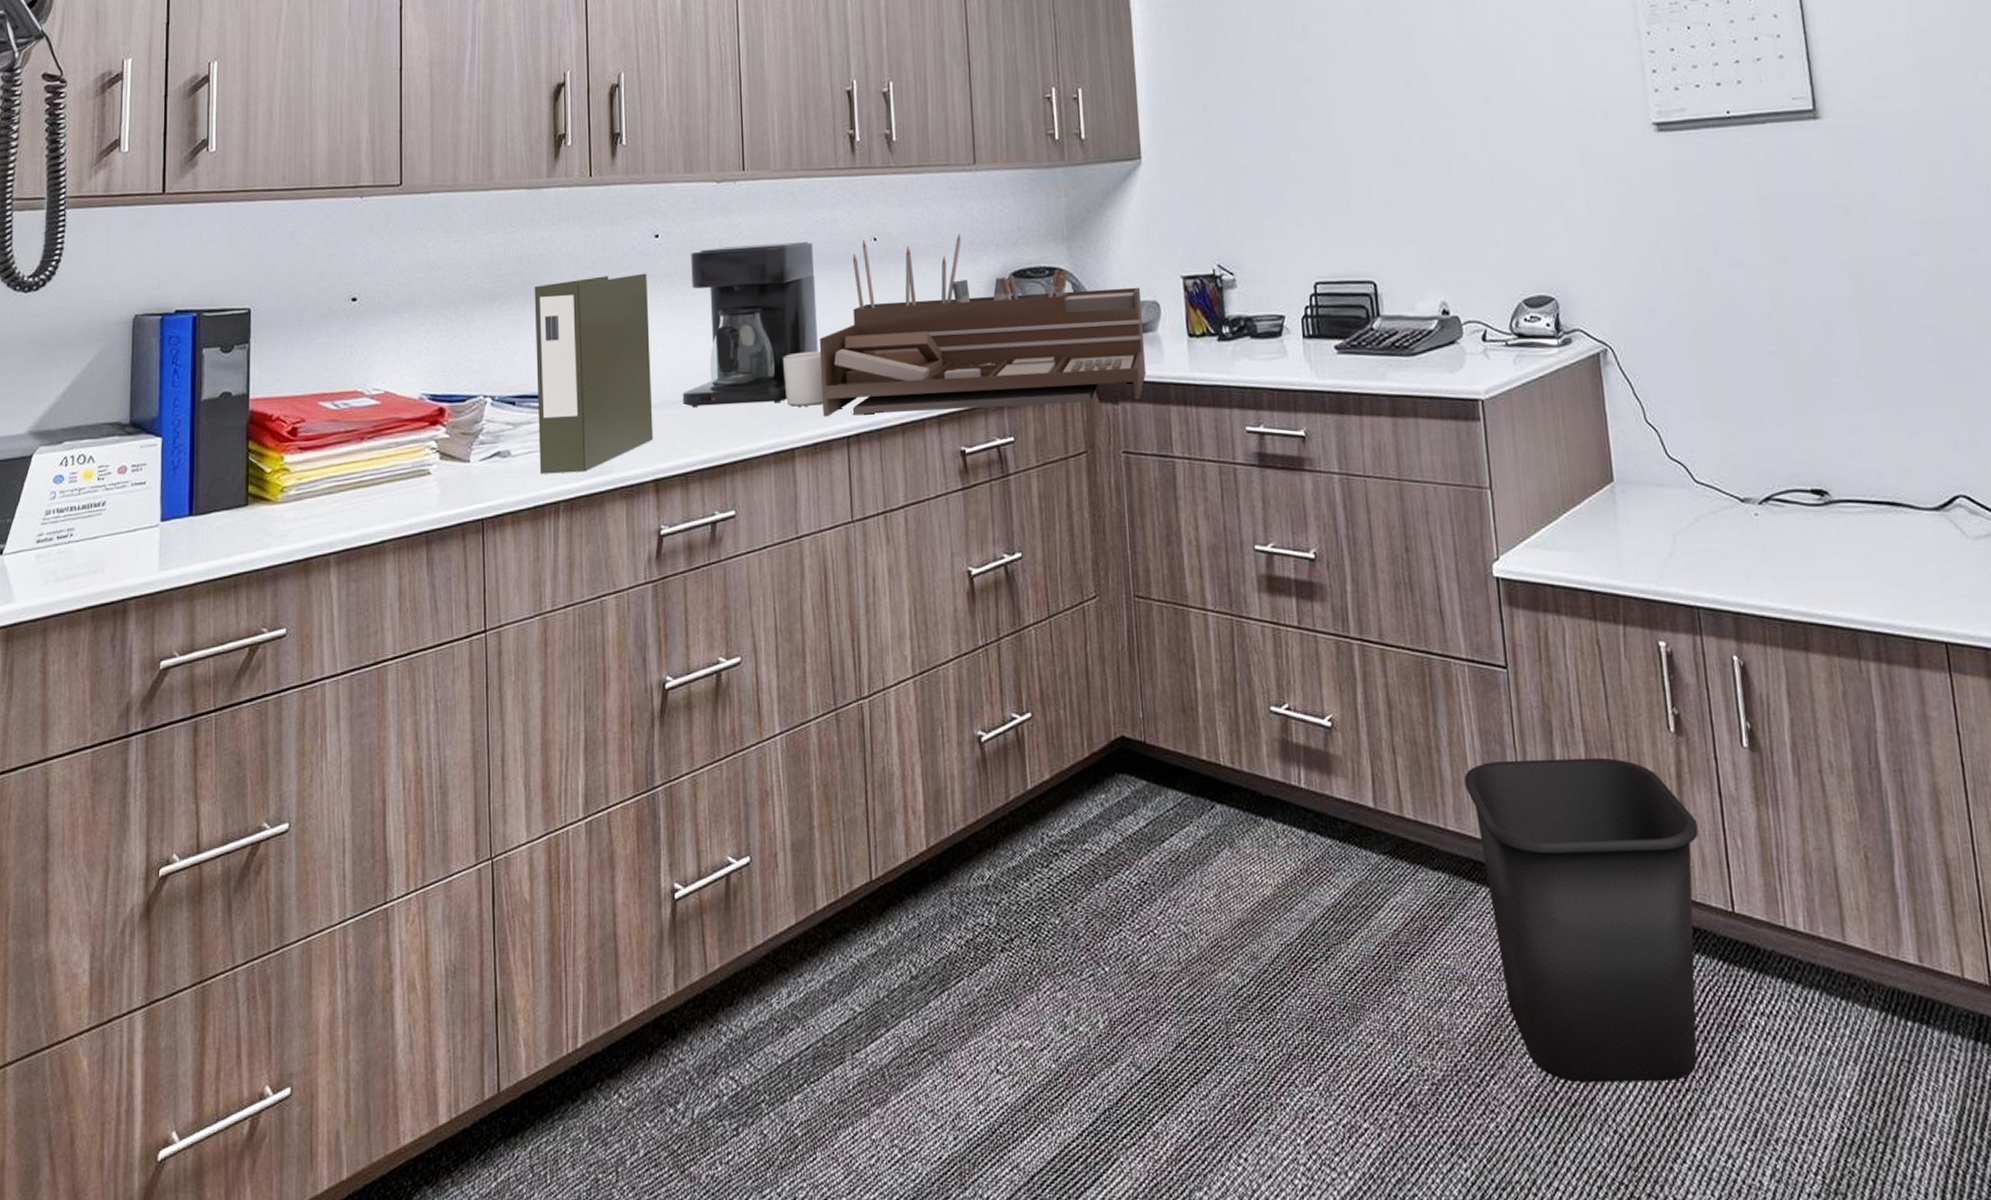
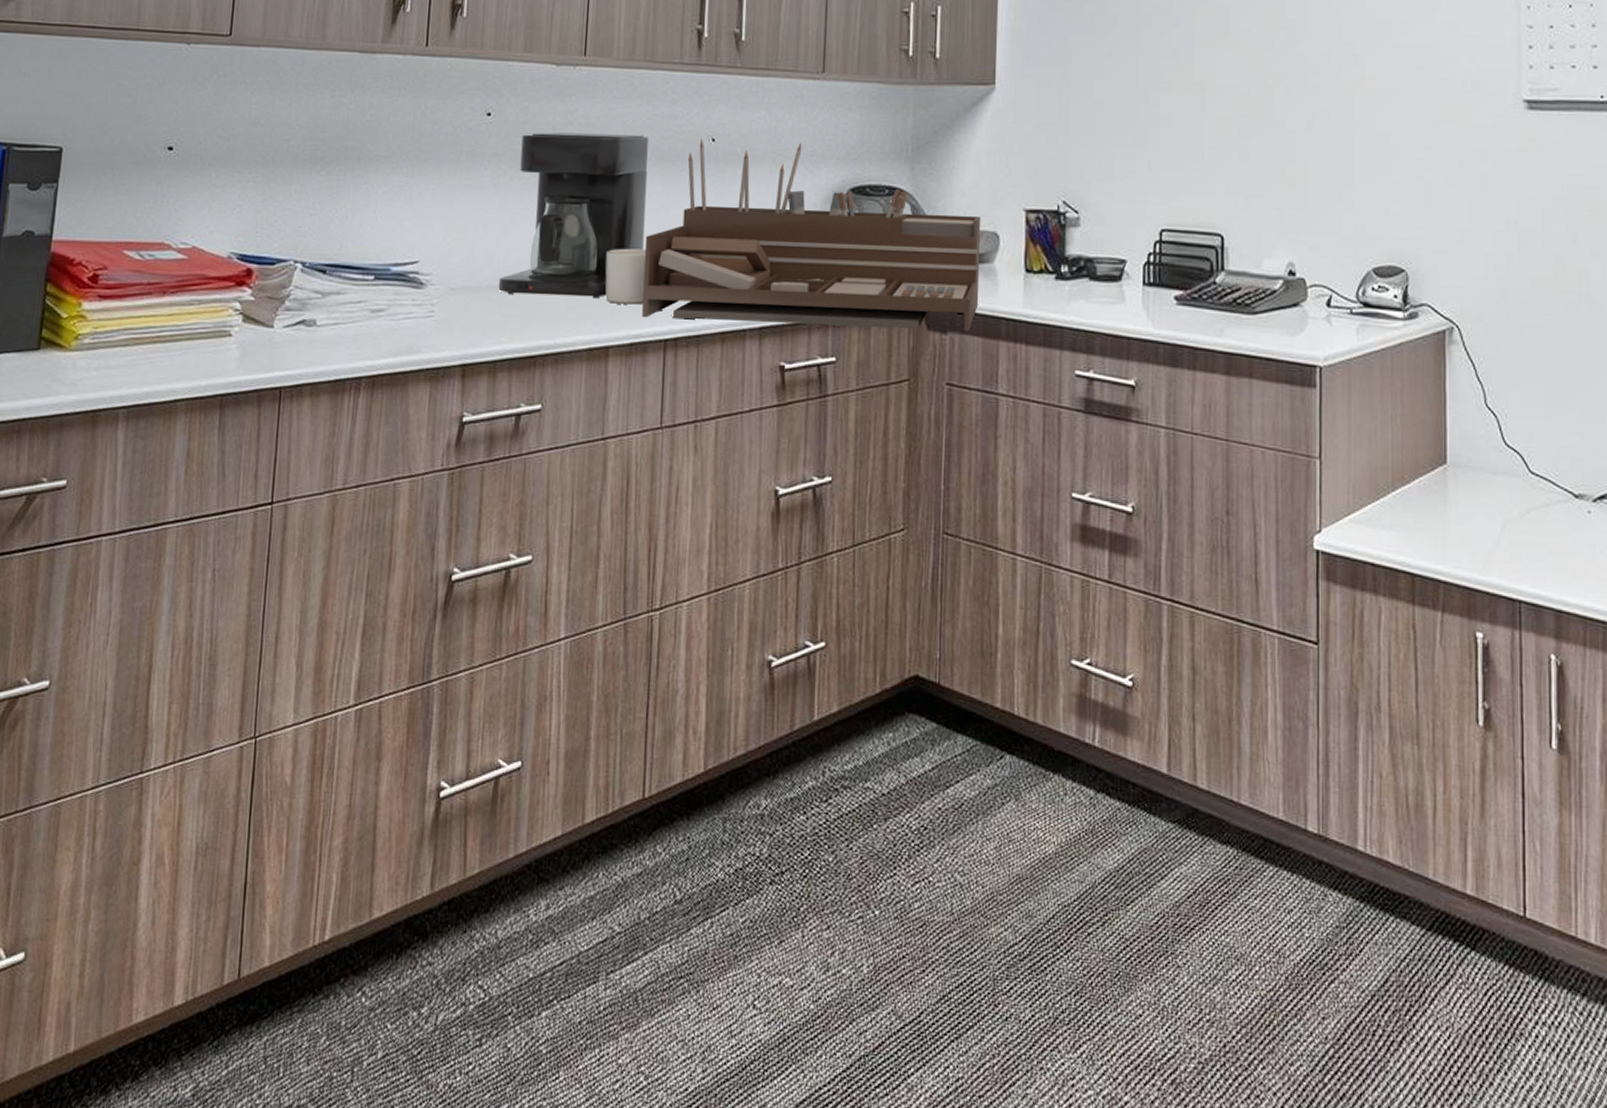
binder: present [534,273,654,474] -> none [345,149,475,350]
waste bin: present [1464,757,1699,1082] -> none [1263,738,1497,1083]

